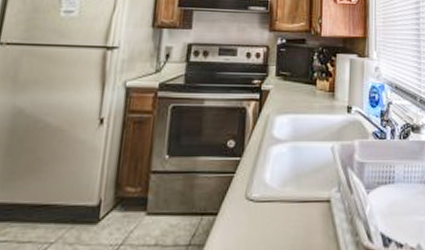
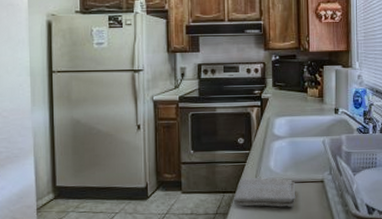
washcloth: none [213,193,296,237] -> present [233,177,296,207]

